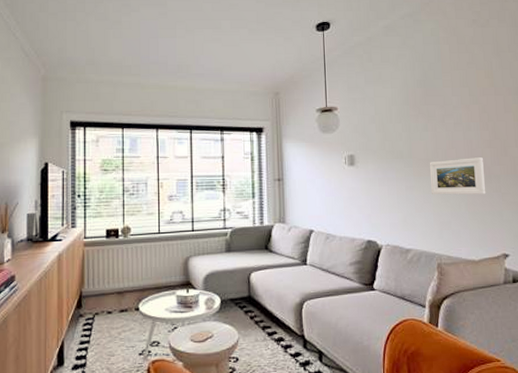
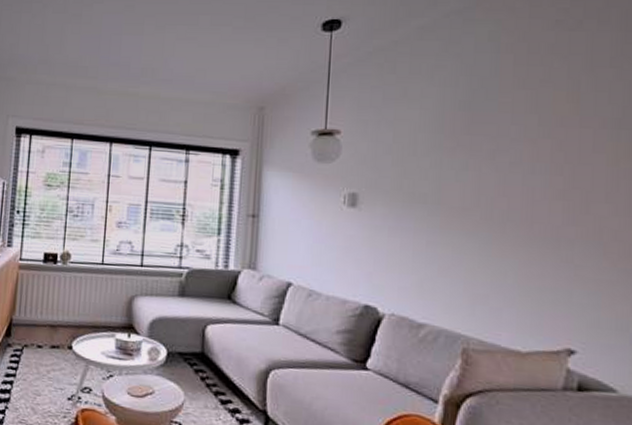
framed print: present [429,157,486,195] -> none [464,211,550,263]

